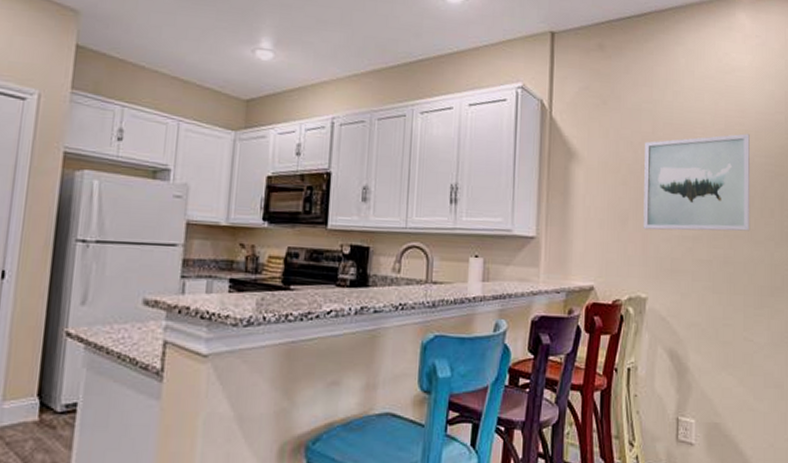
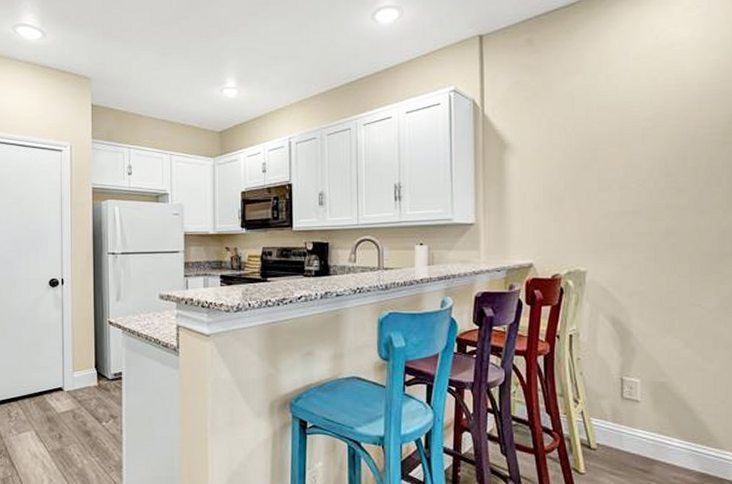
wall art: present [643,133,751,232] -> none [579,106,695,209]

